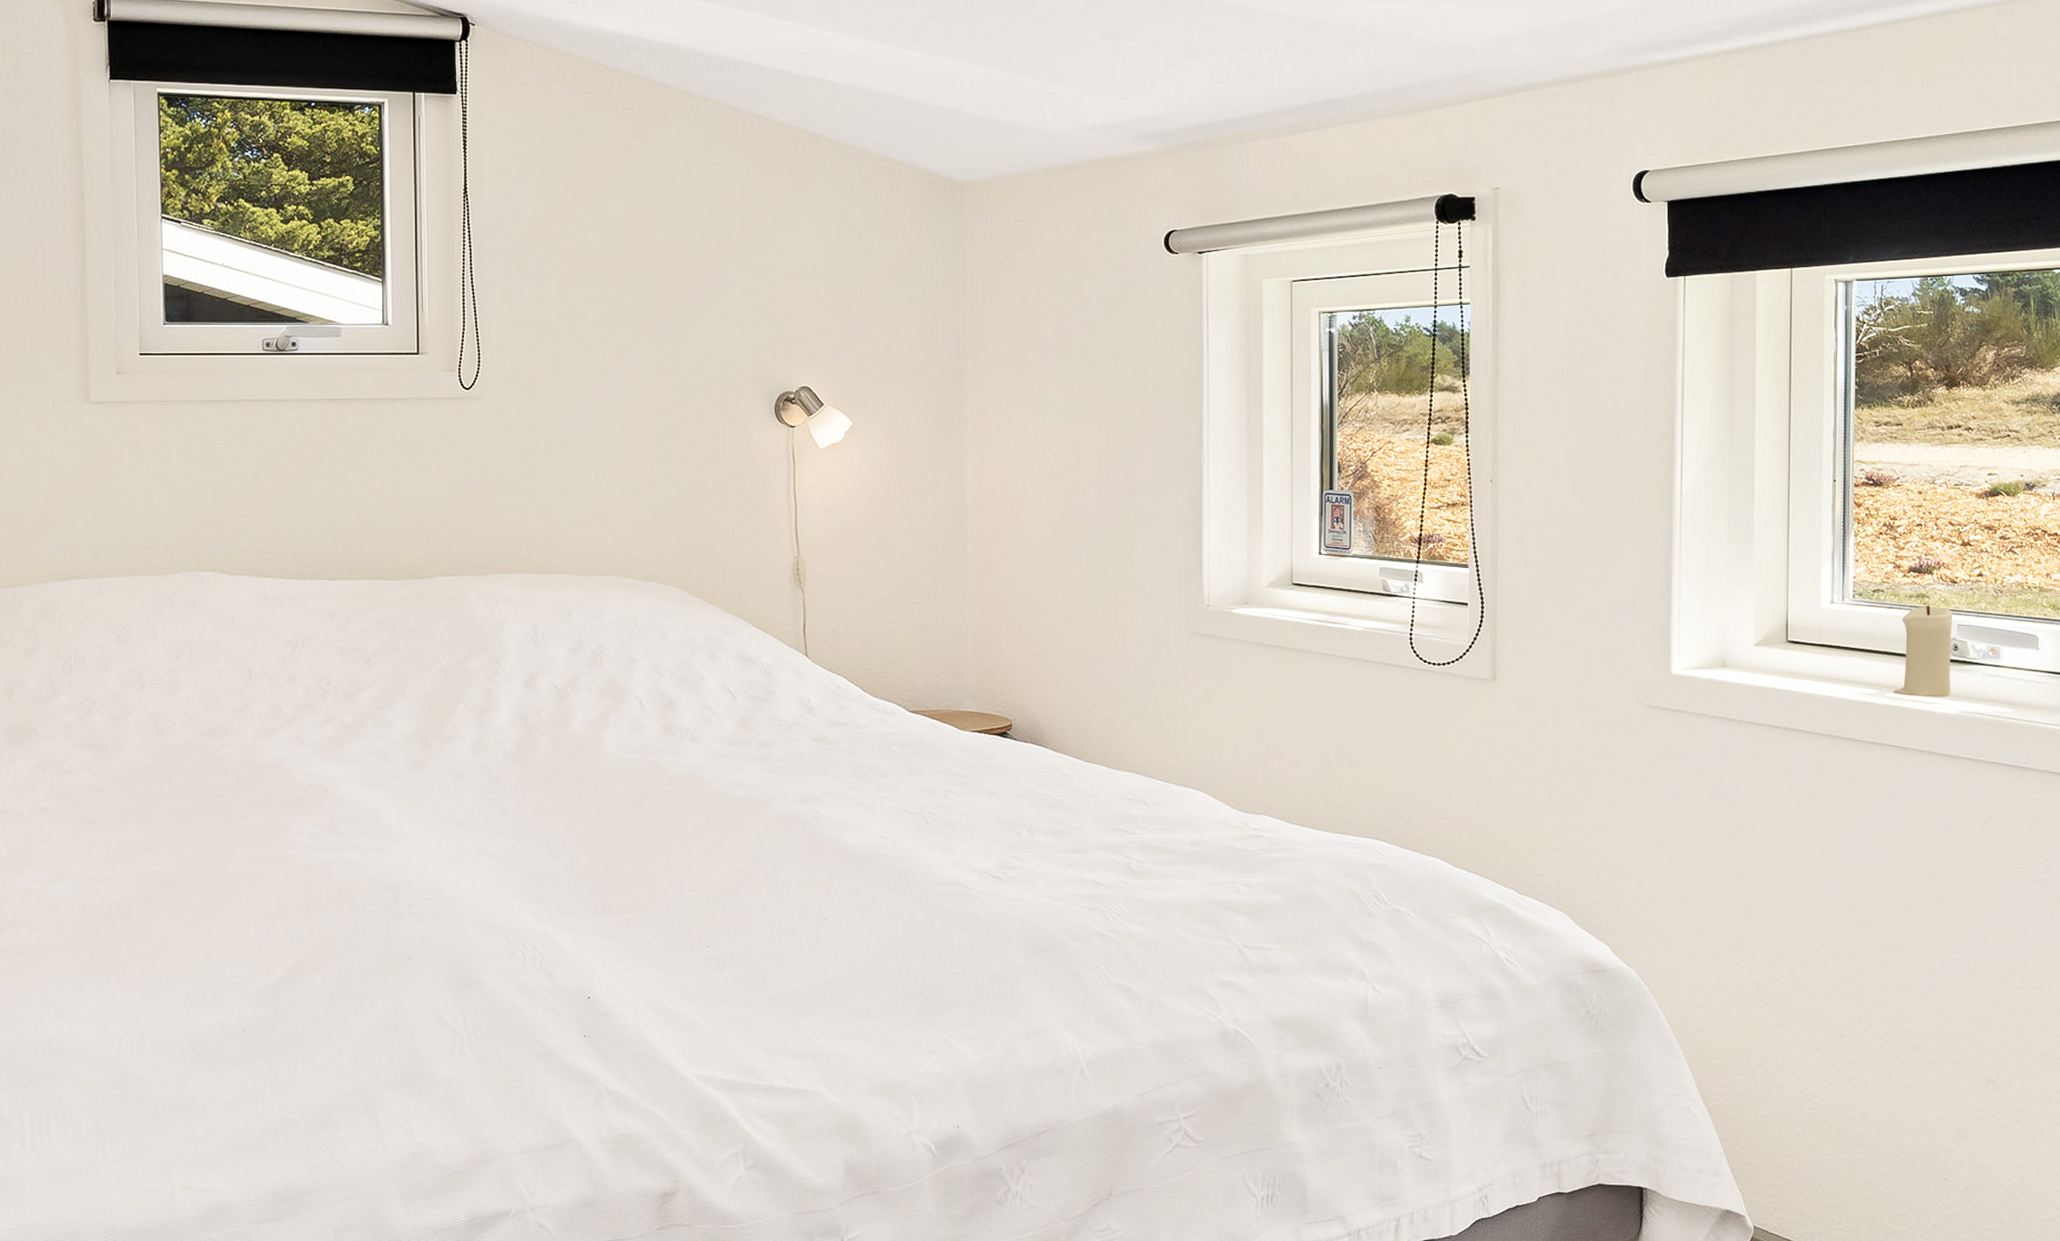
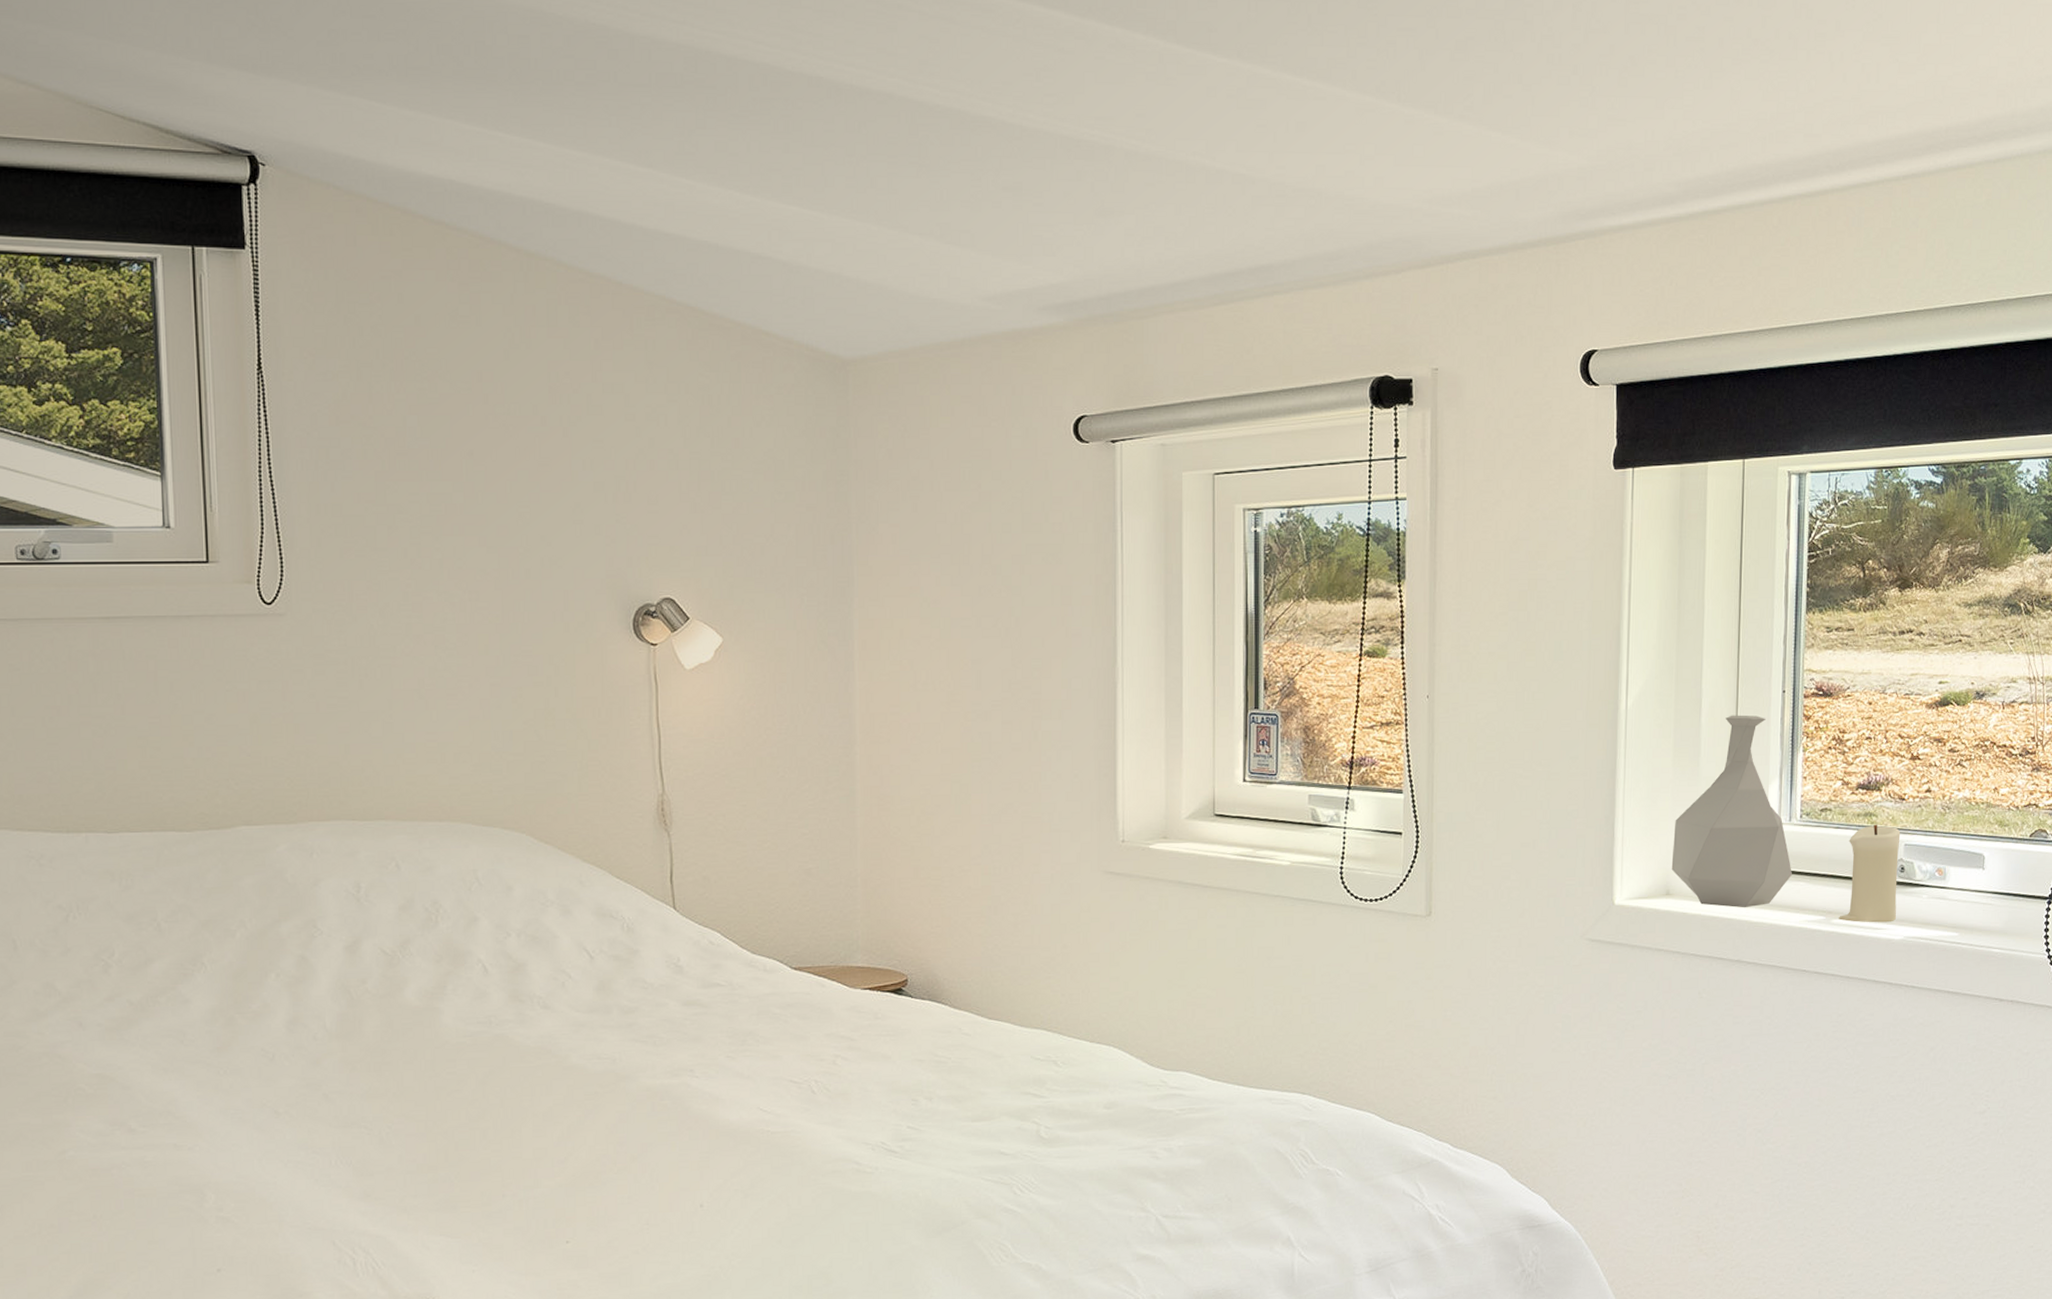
vase: none [1727,501,1846,681] -> present [1671,715,1792,908]

